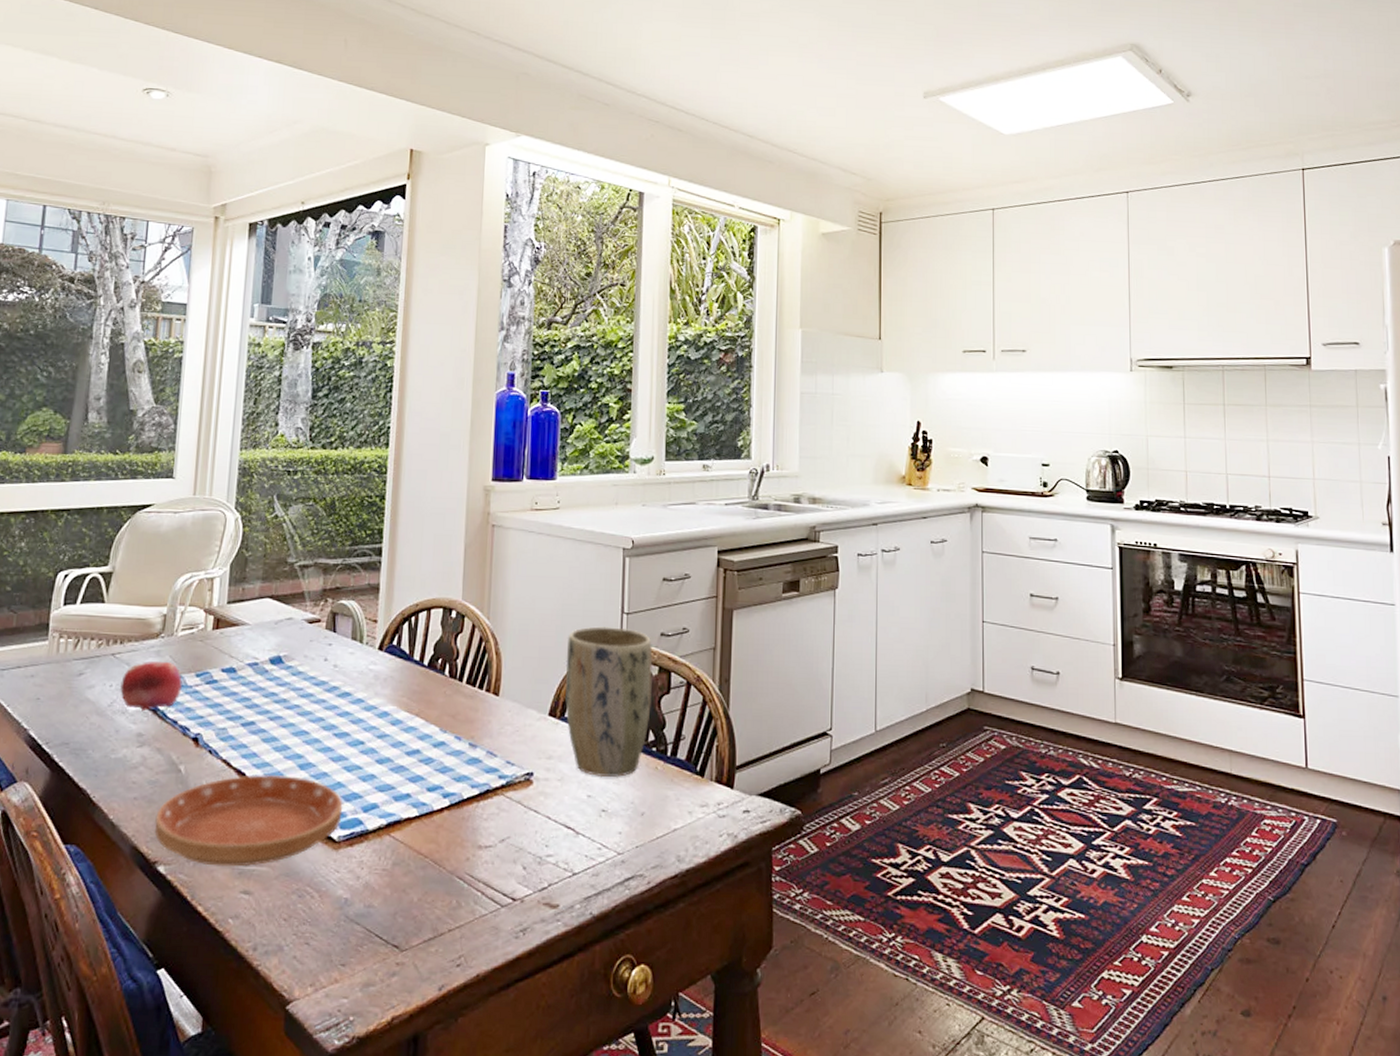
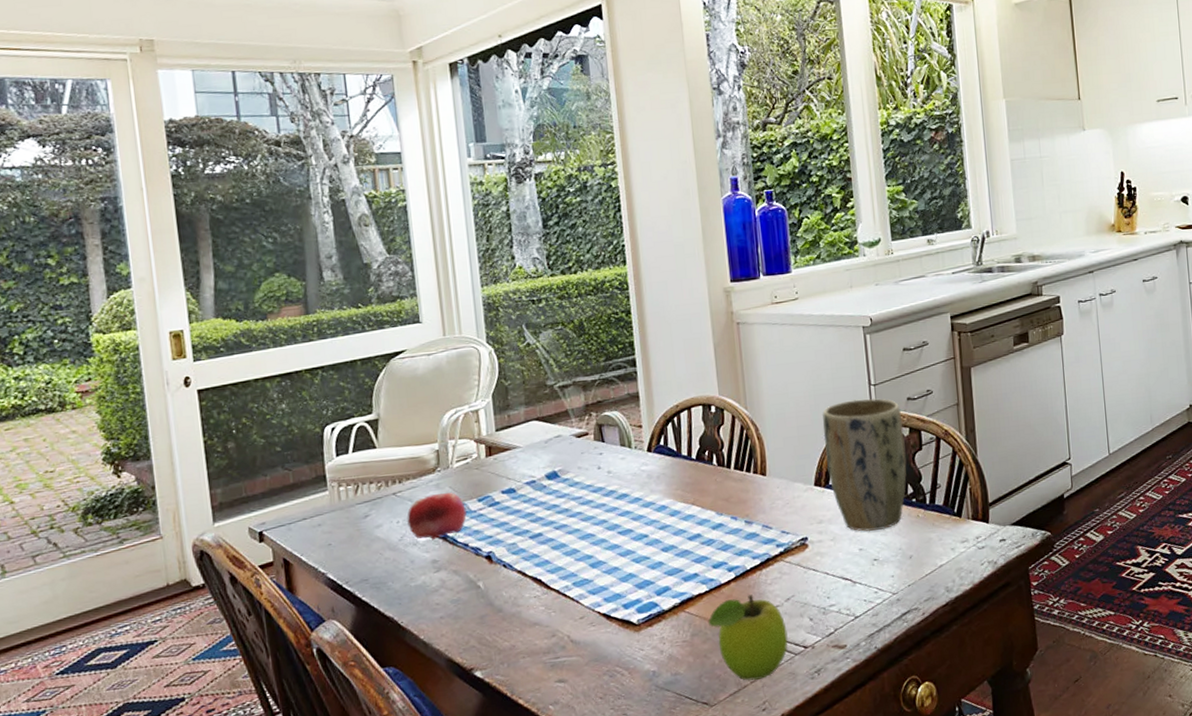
saucer: present [154,774,343,867] -> none [464,575,638,664]
fruit: none [412,828,497,928] -> present [707,594,788,681]

